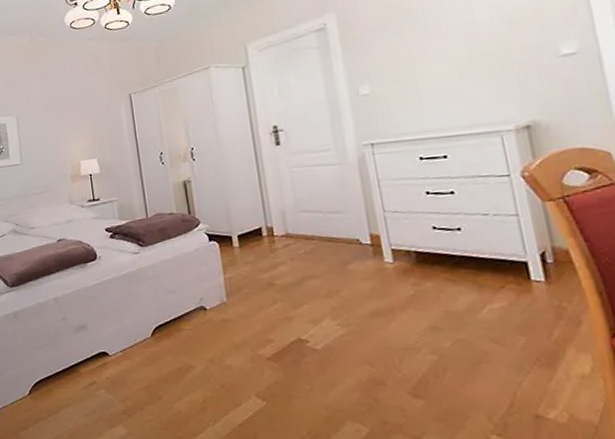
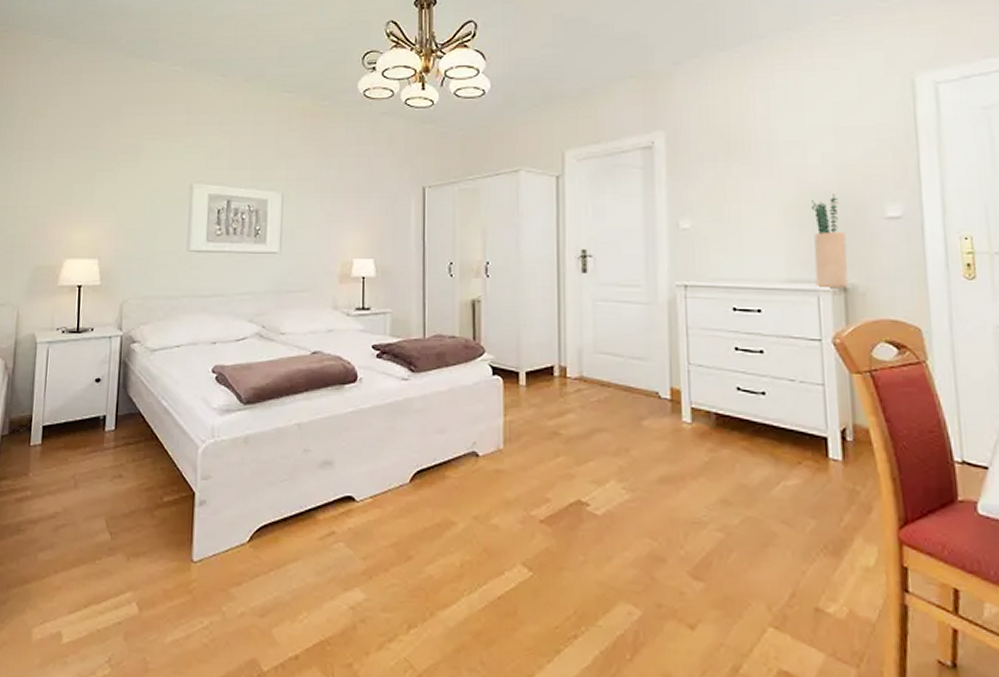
vase: none [484,41,530,128] -> present [812,194,848,289]

